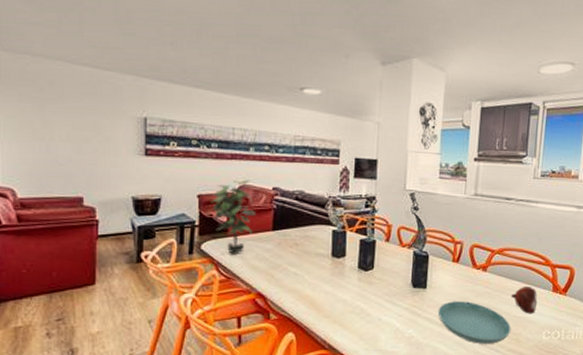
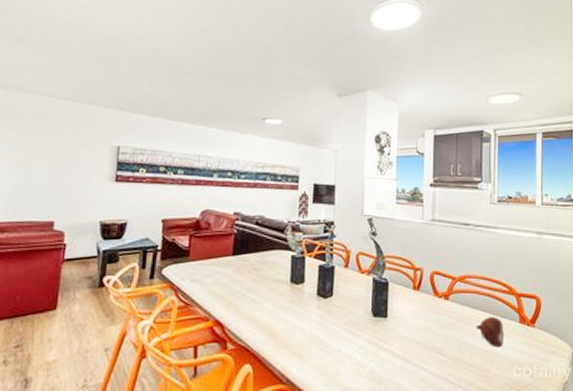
potted plant: present [210,179,256,254] -> none [174,204,217,280]
saucer: present [437,301,511,344] -> none [400,332,479,381]

